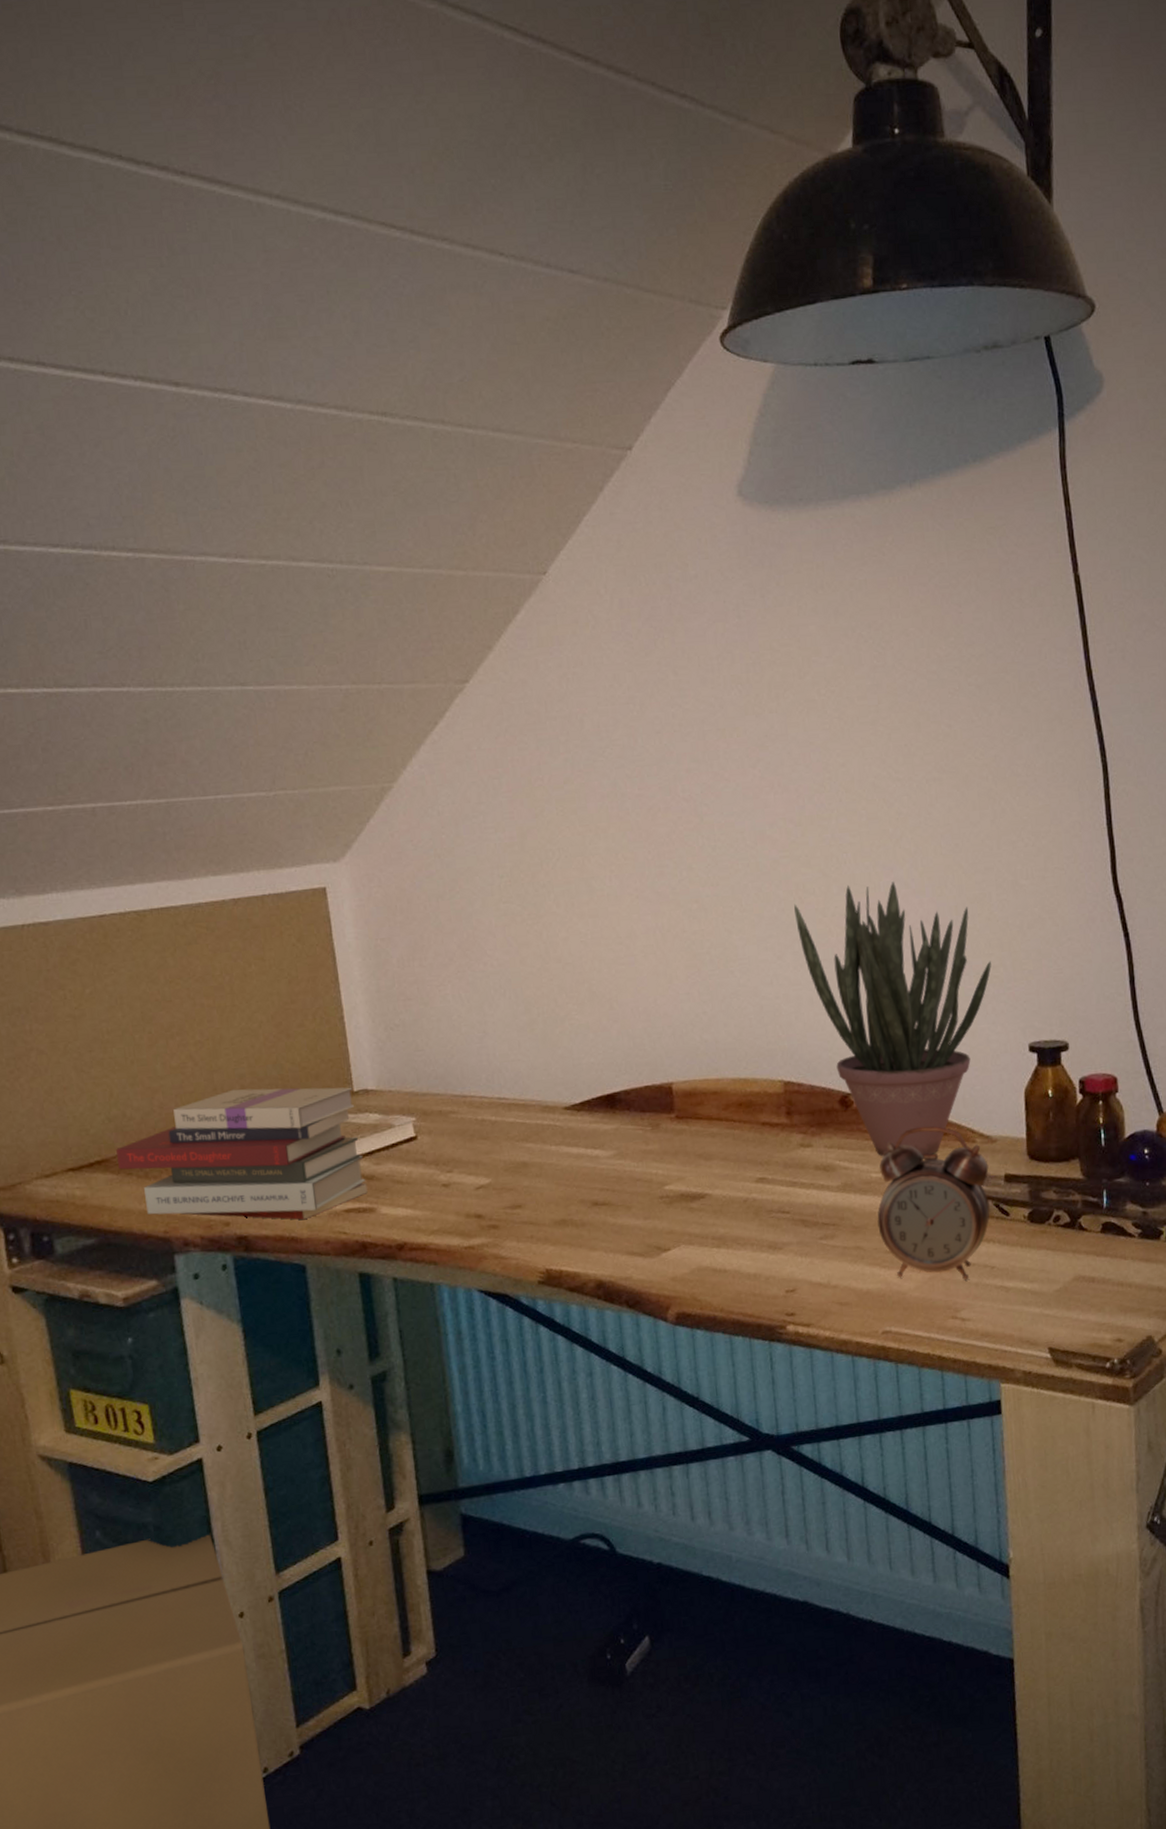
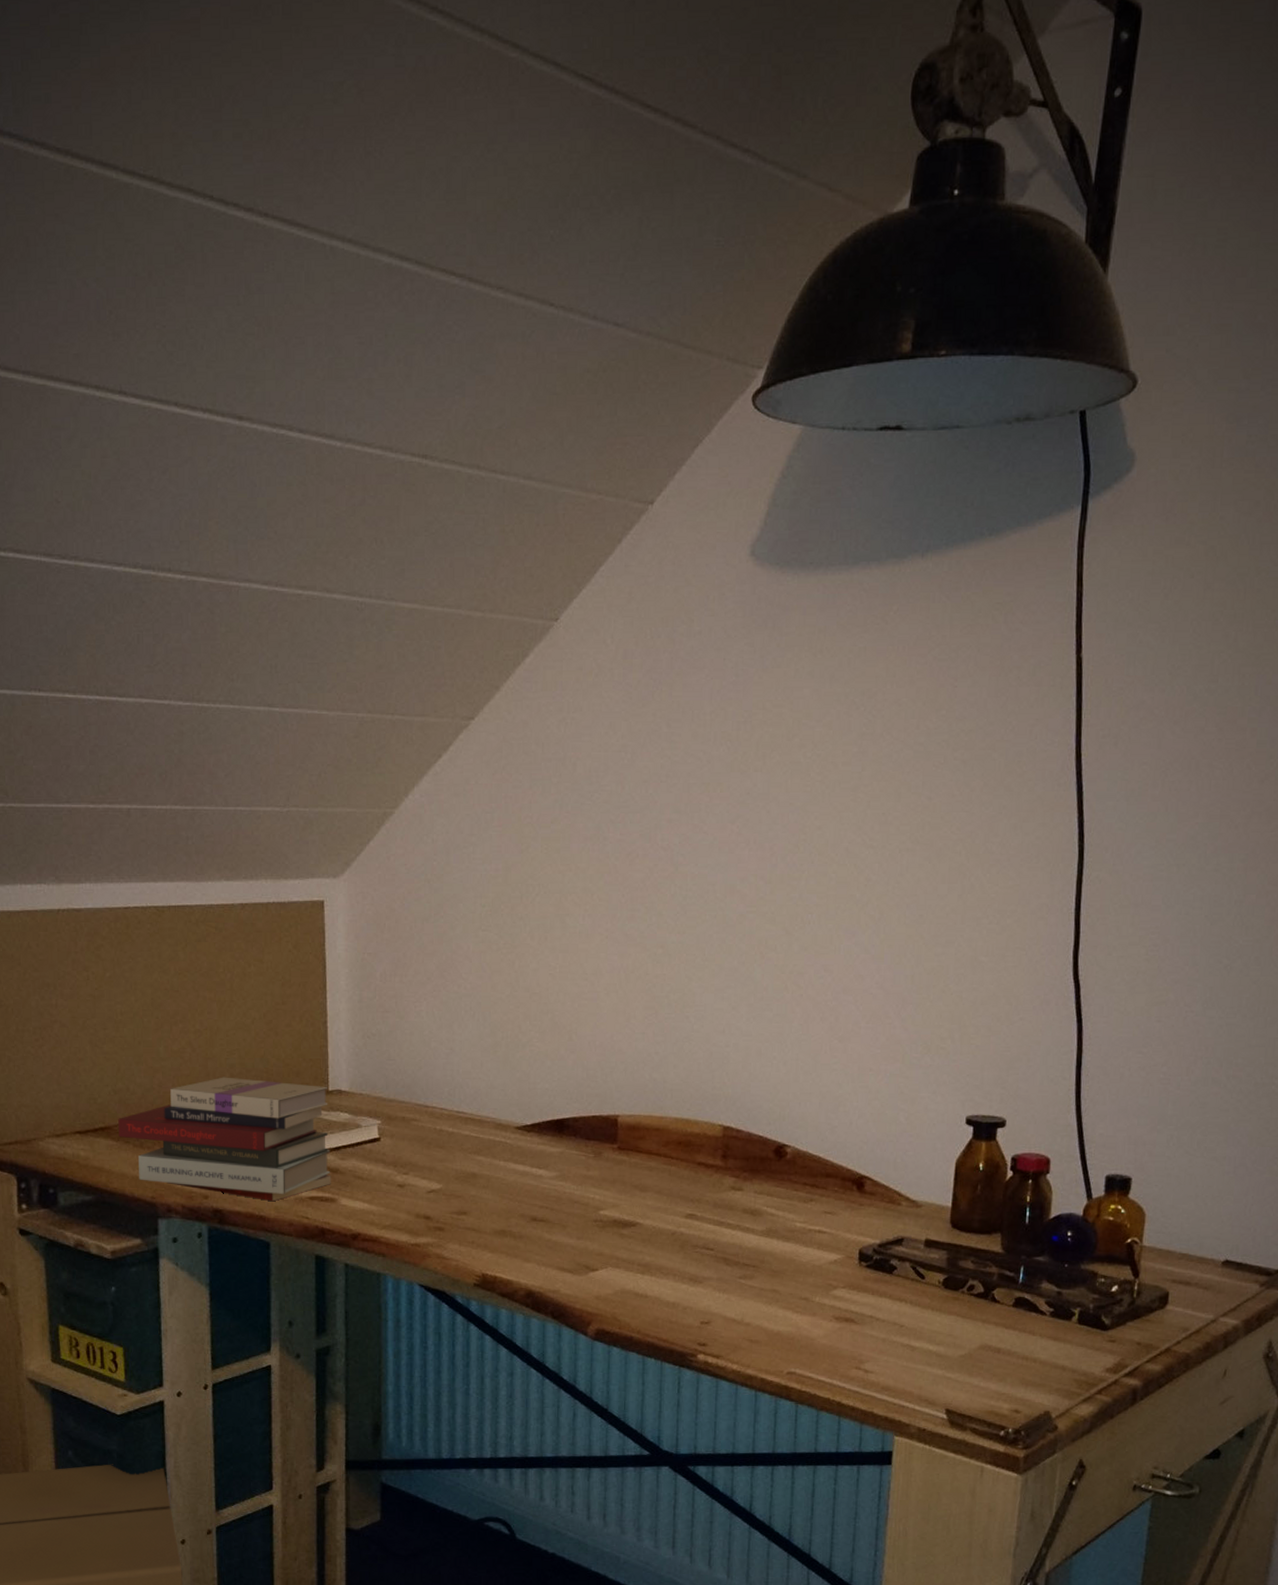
potted plant: present [794,881,991,1157] -> none [754,946,940,1213]
alarm clock: present [877,1126,990,1280] -> none [796,1184,911,1334]

